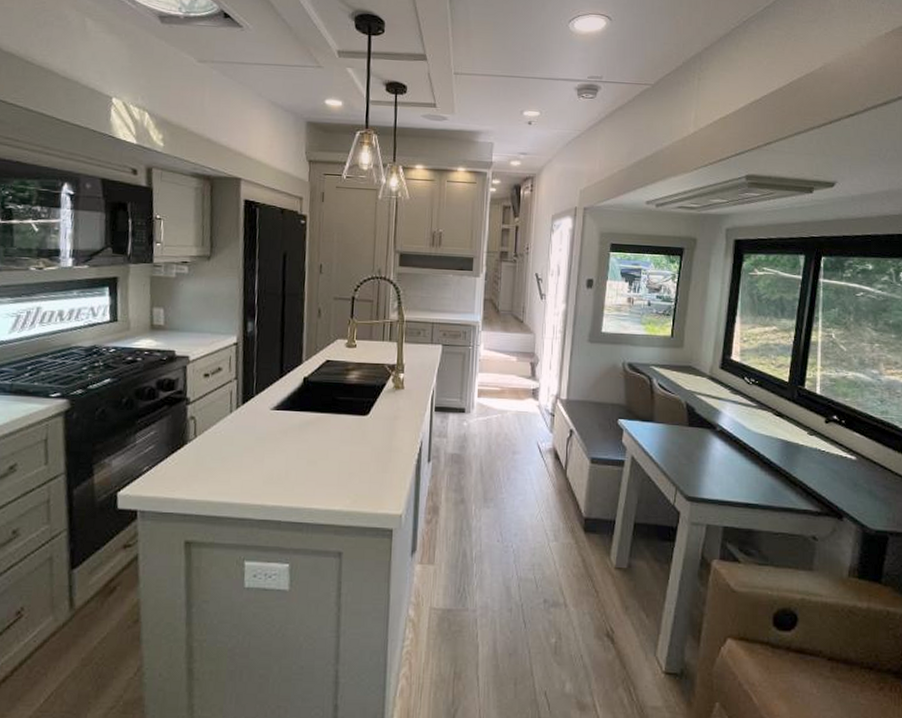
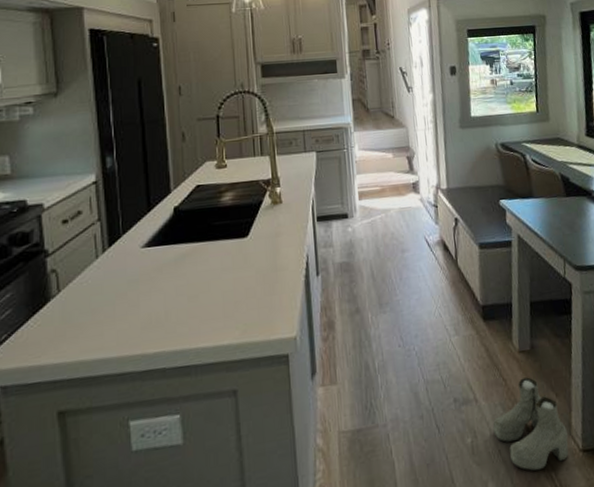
boots: none [578,593,652,682] -> present [493,377,569,471]

